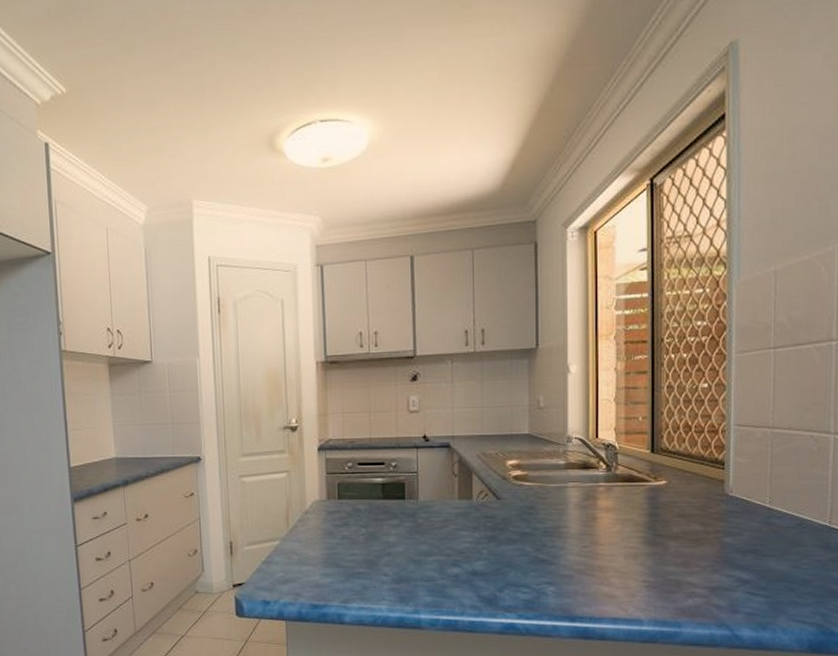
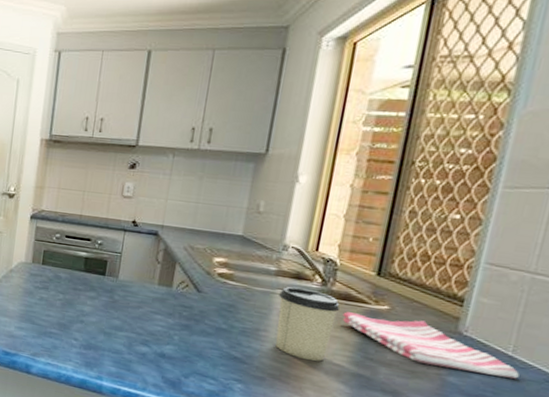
cup: none [572,477,625,549] -> present [275,286,340,362]
dish towel: none [629,489,778,530] -> present [342,312,520,379]

